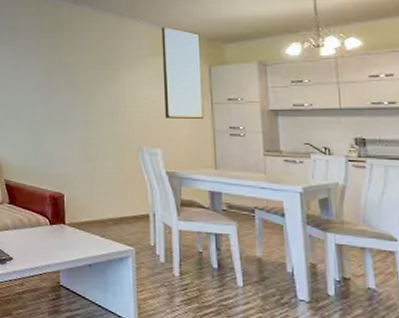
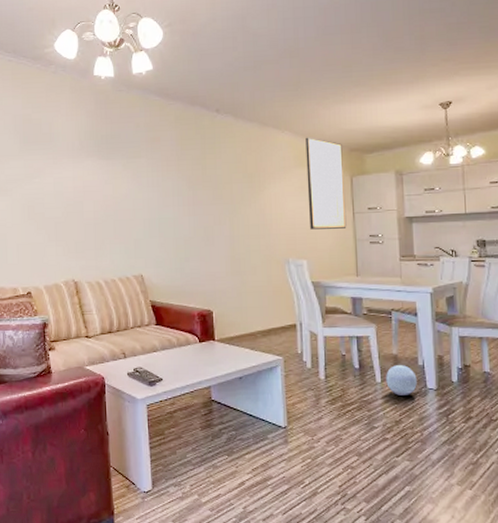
ball: none [248,269,286,305] -> present [386,365,417,395]

